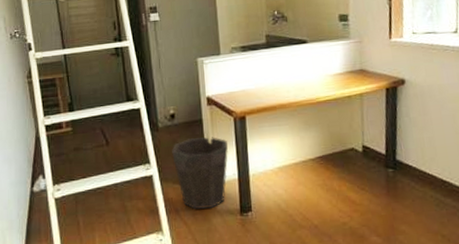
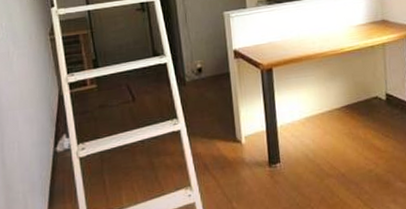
waste bin: present [172,137,228,209] -> none [199,89,256,163]

